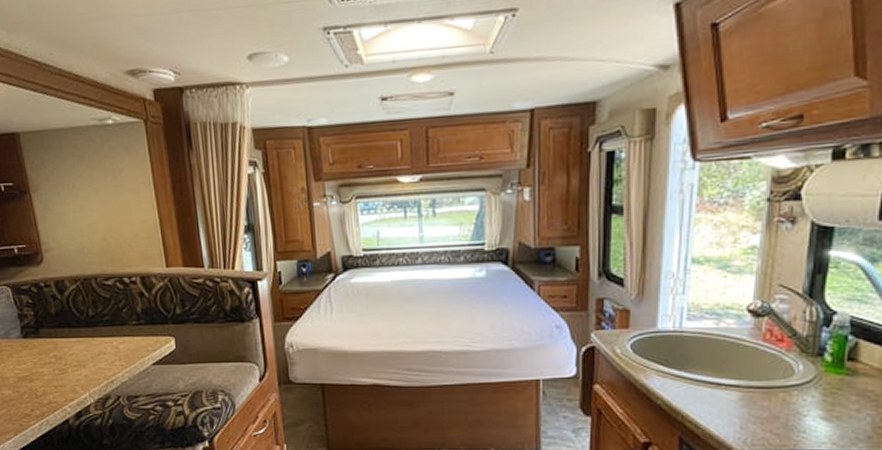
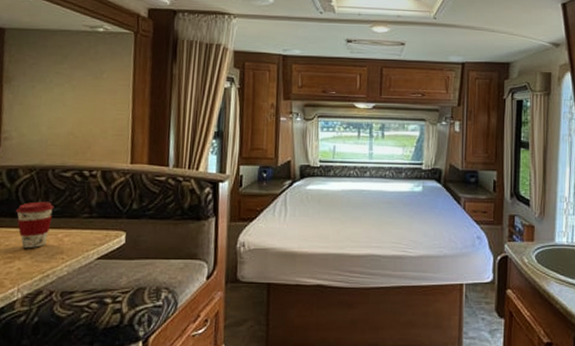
coffee cup: none [71,311,105,357] -> present [15,201,54,249]

